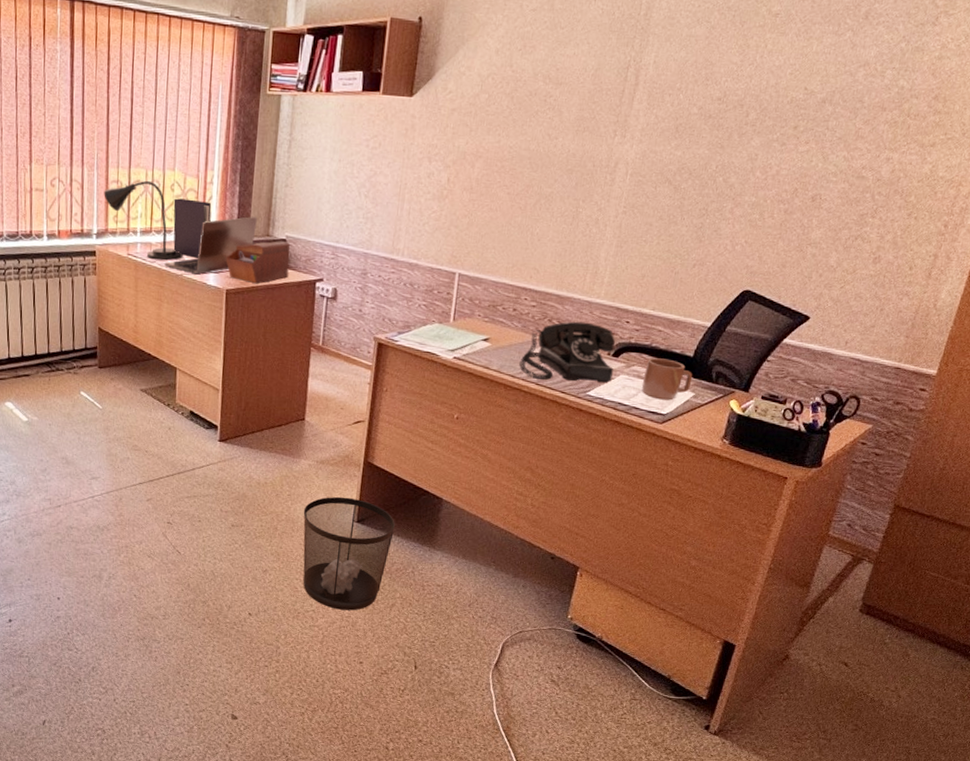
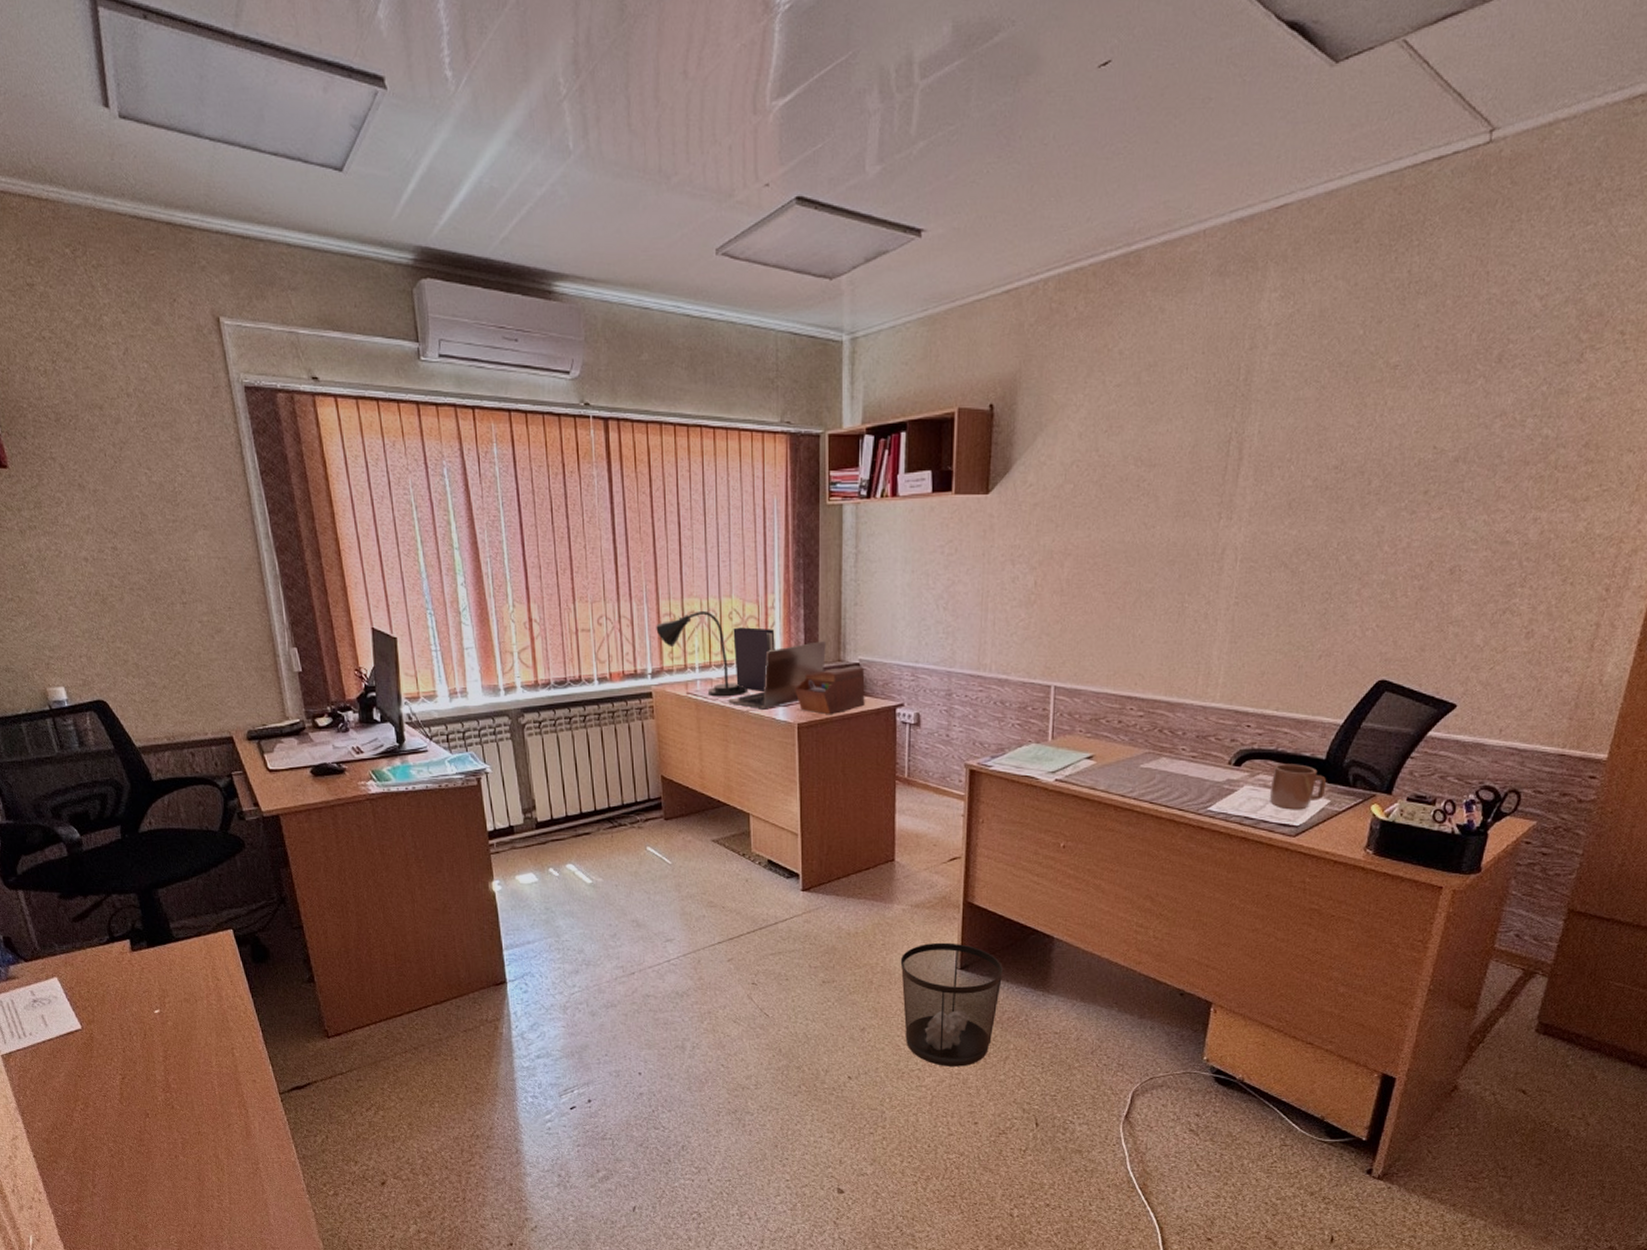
telephone: present [519,321,615,383] -> none [1129,730,1236,797]

